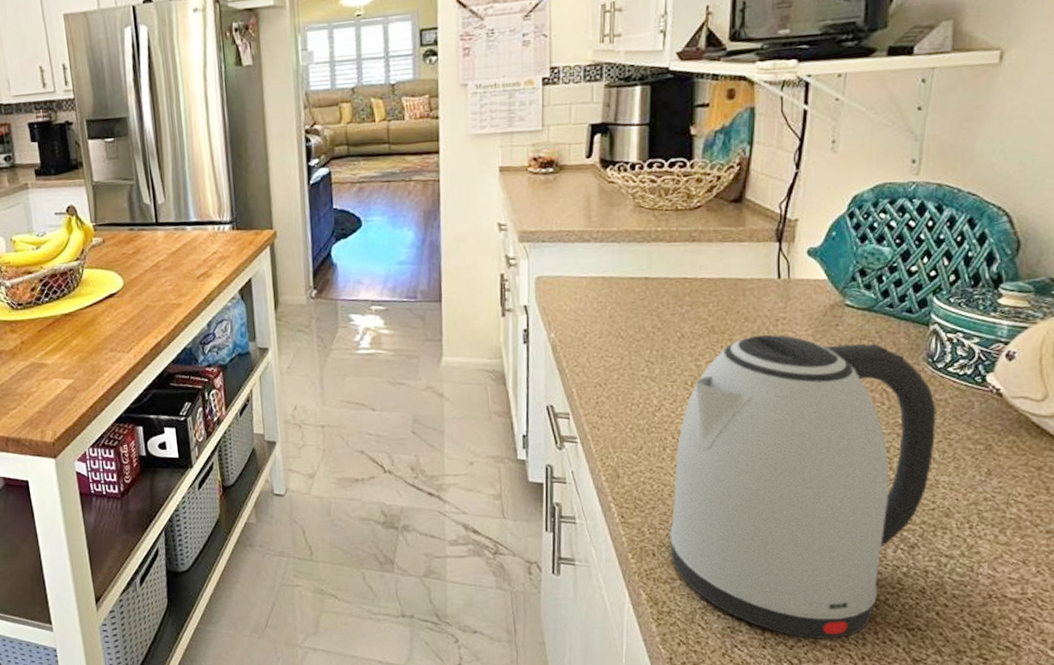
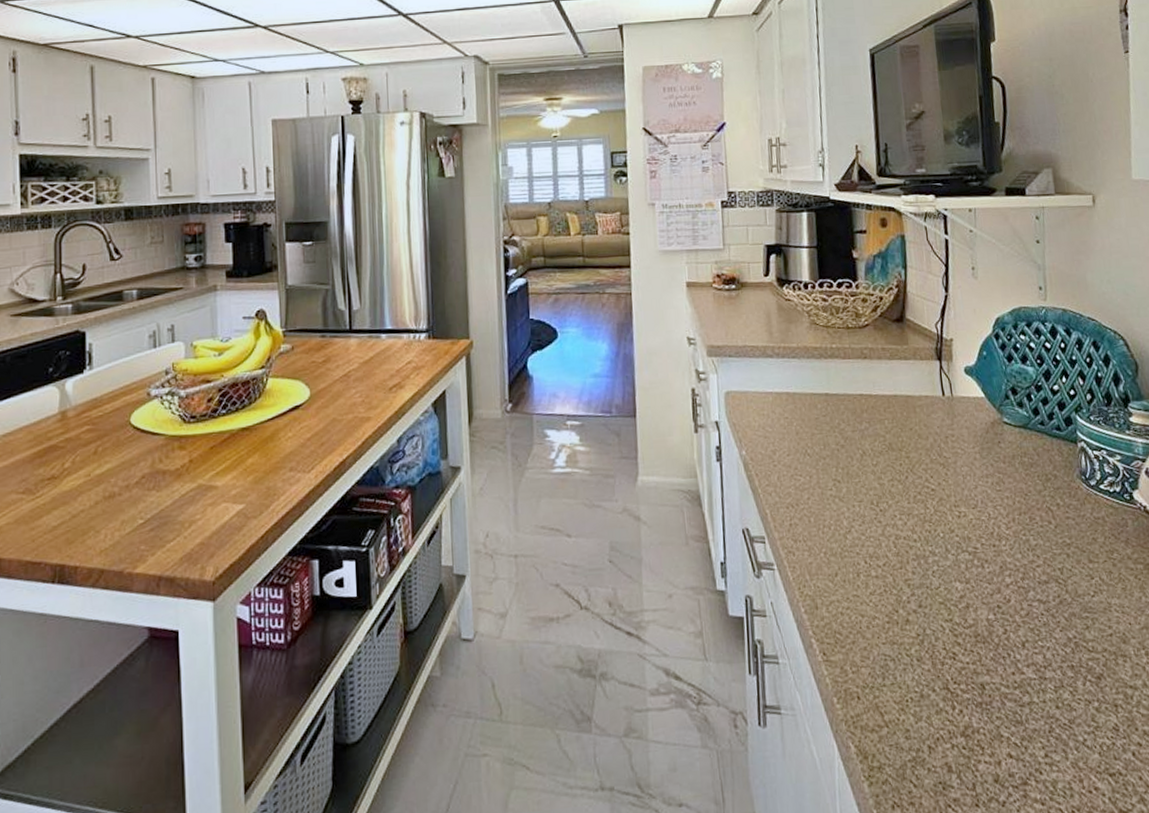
kettle: present [670,334,937,639] -> none [870,452,1102,792]

